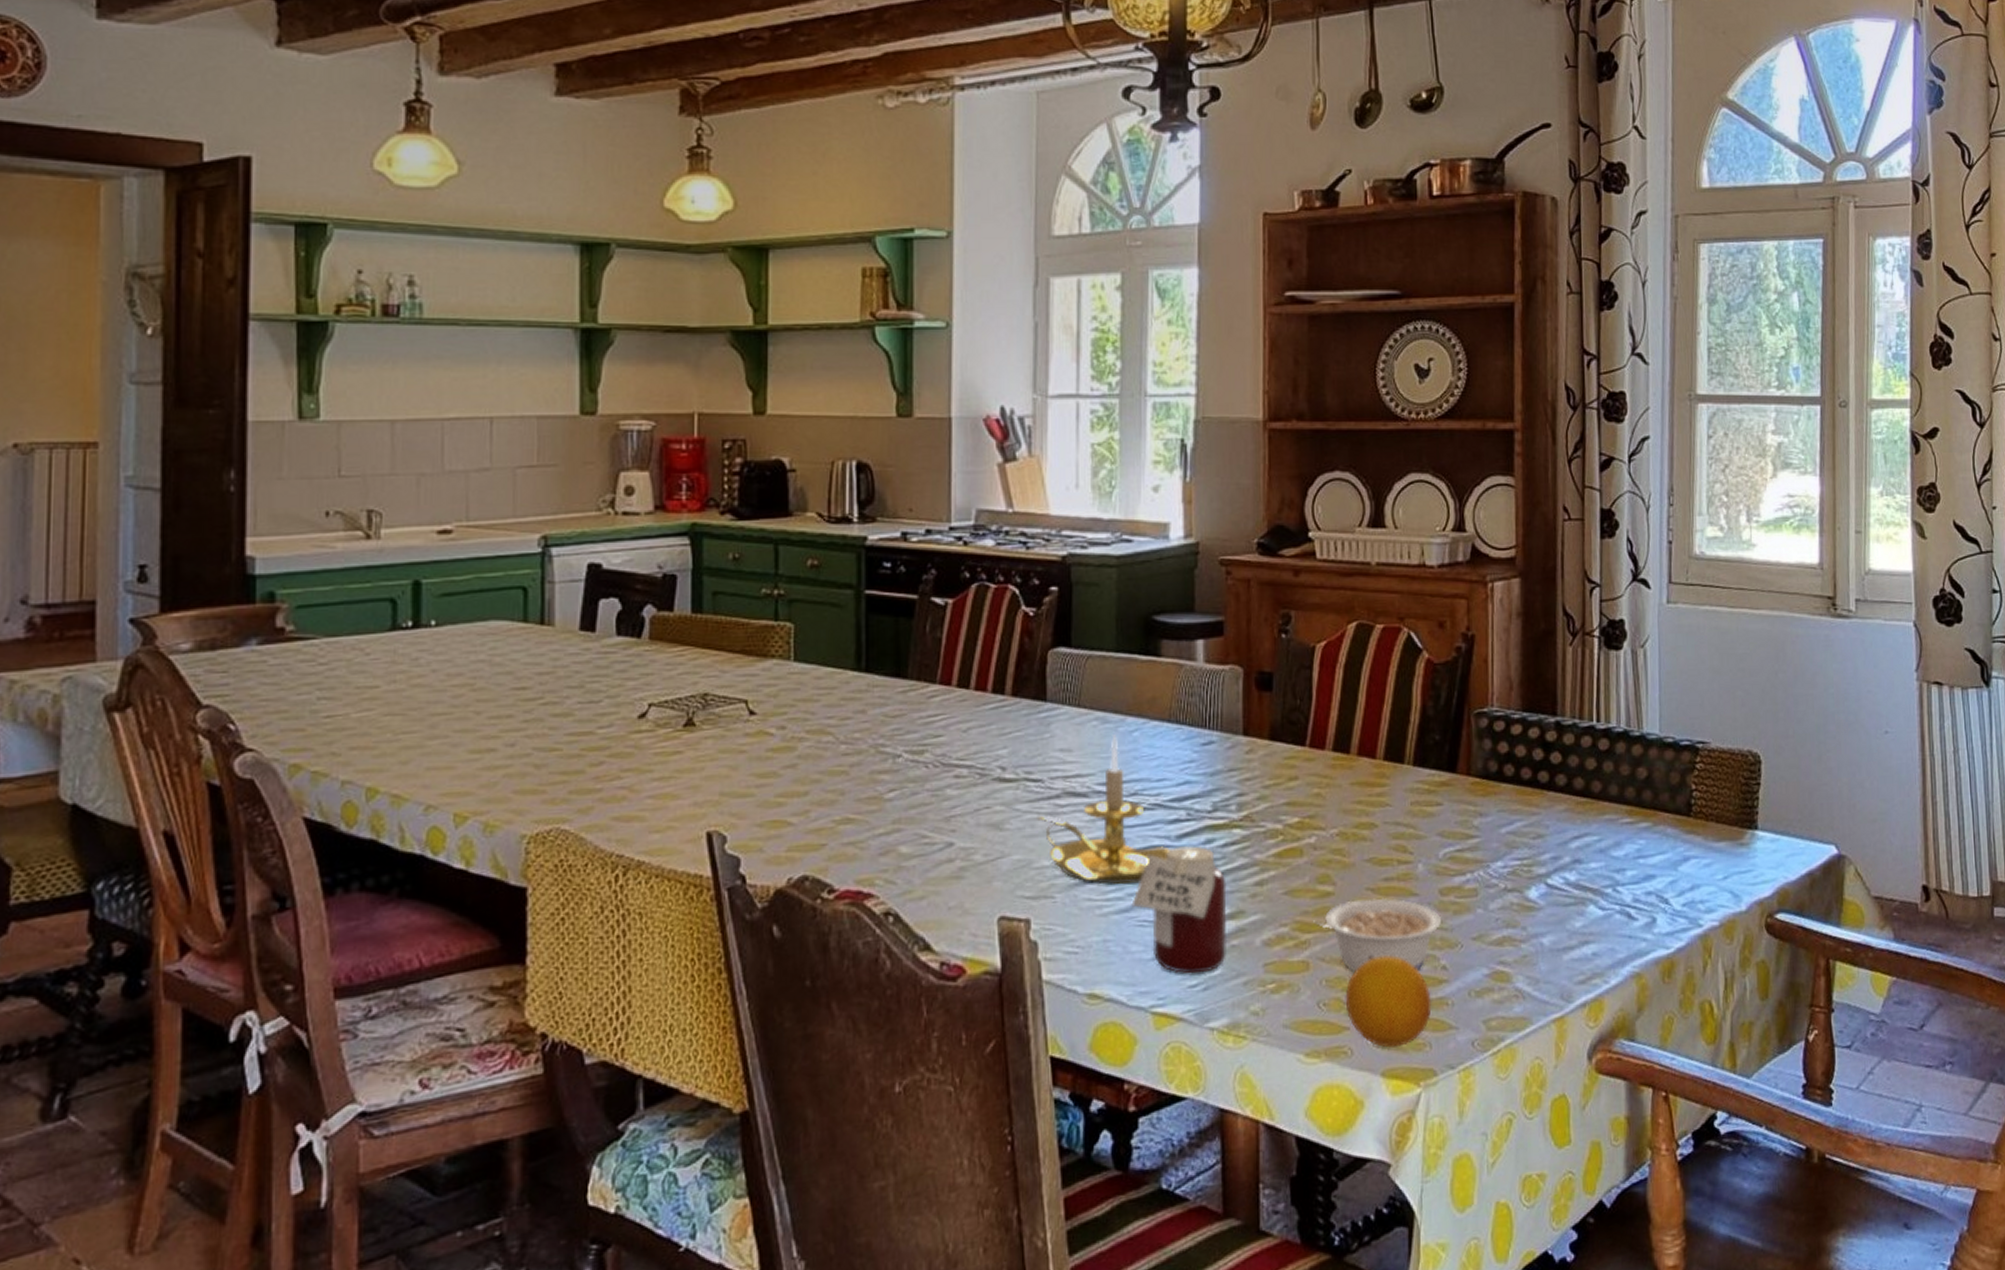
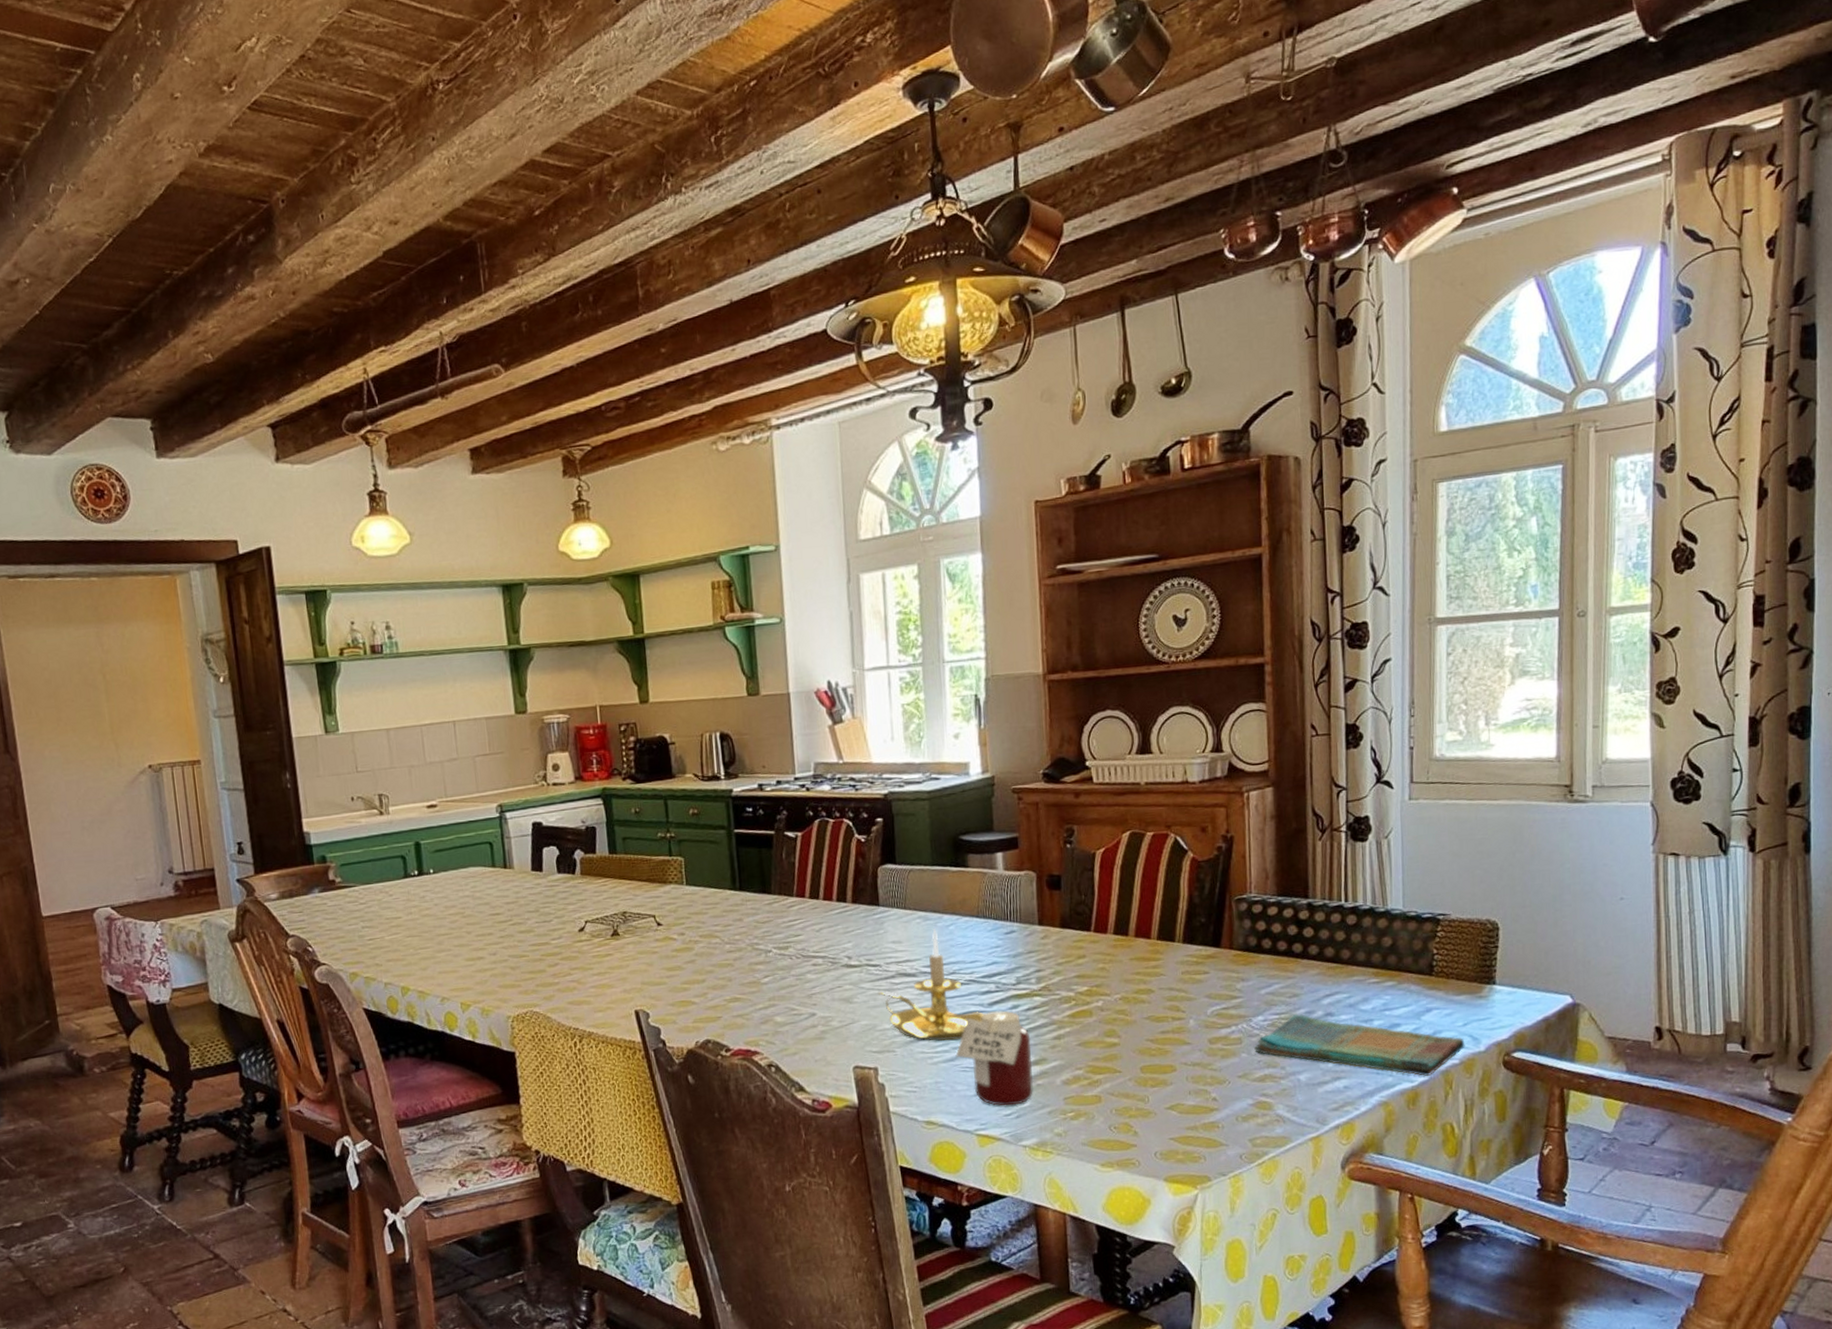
legume: present [1313,897,1442,973] -> none [1103,1046,1212,1104]
fruit: present [1345,955,1432,1048] -> none [1132,1090,1205,1160]
dish towel: none [1492,860,1726,941] -> present [1254,1014,1465,1076]

